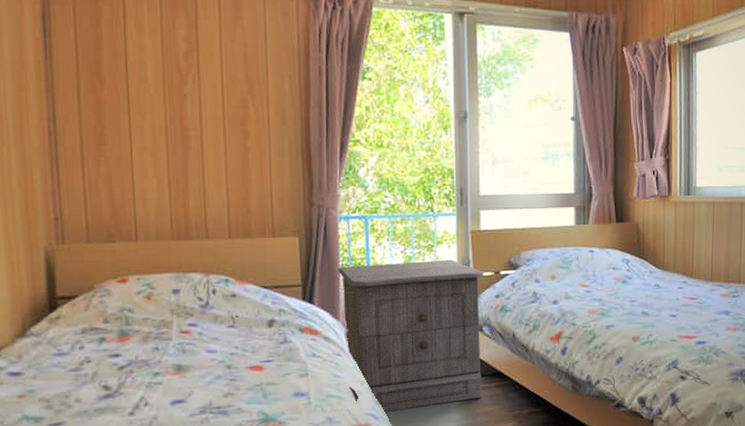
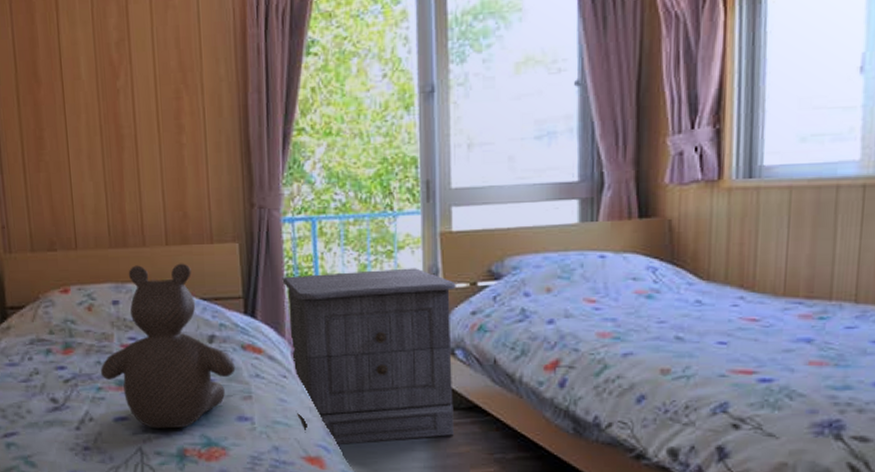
teddy bear: none [157,254,293,409] -> present [100,263,236,429]

